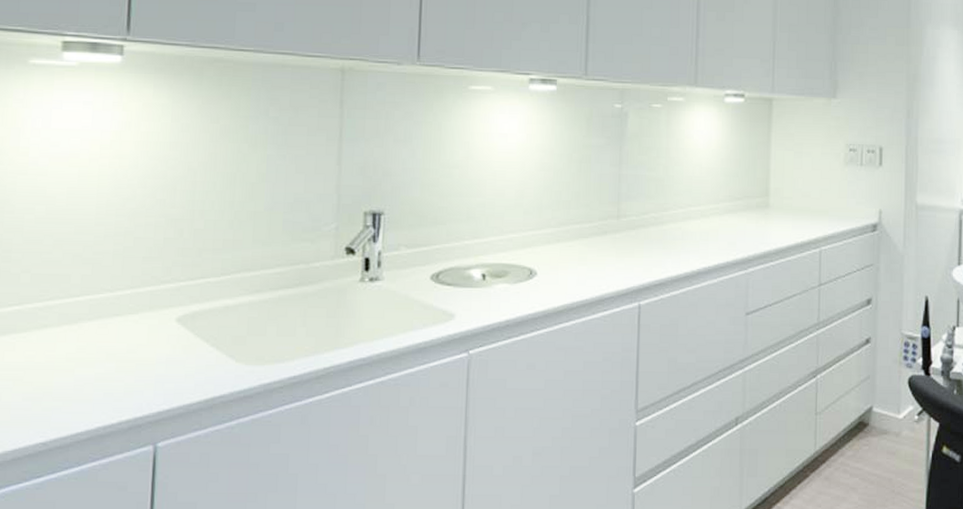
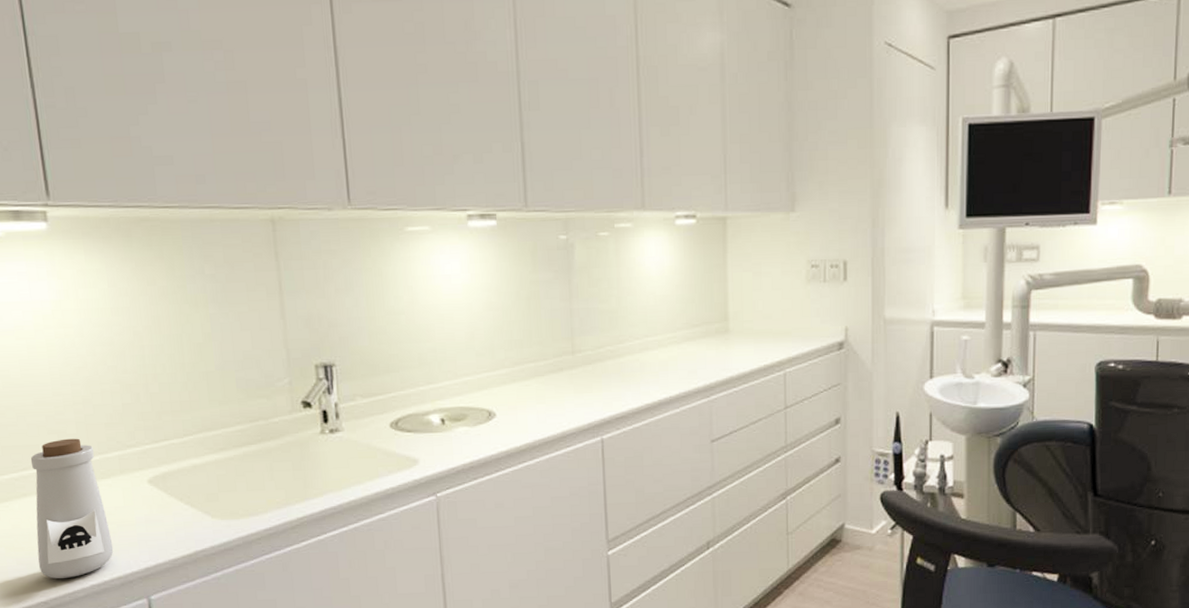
bottle: none [44,270,128,419] -> present [30,438,114,579]

